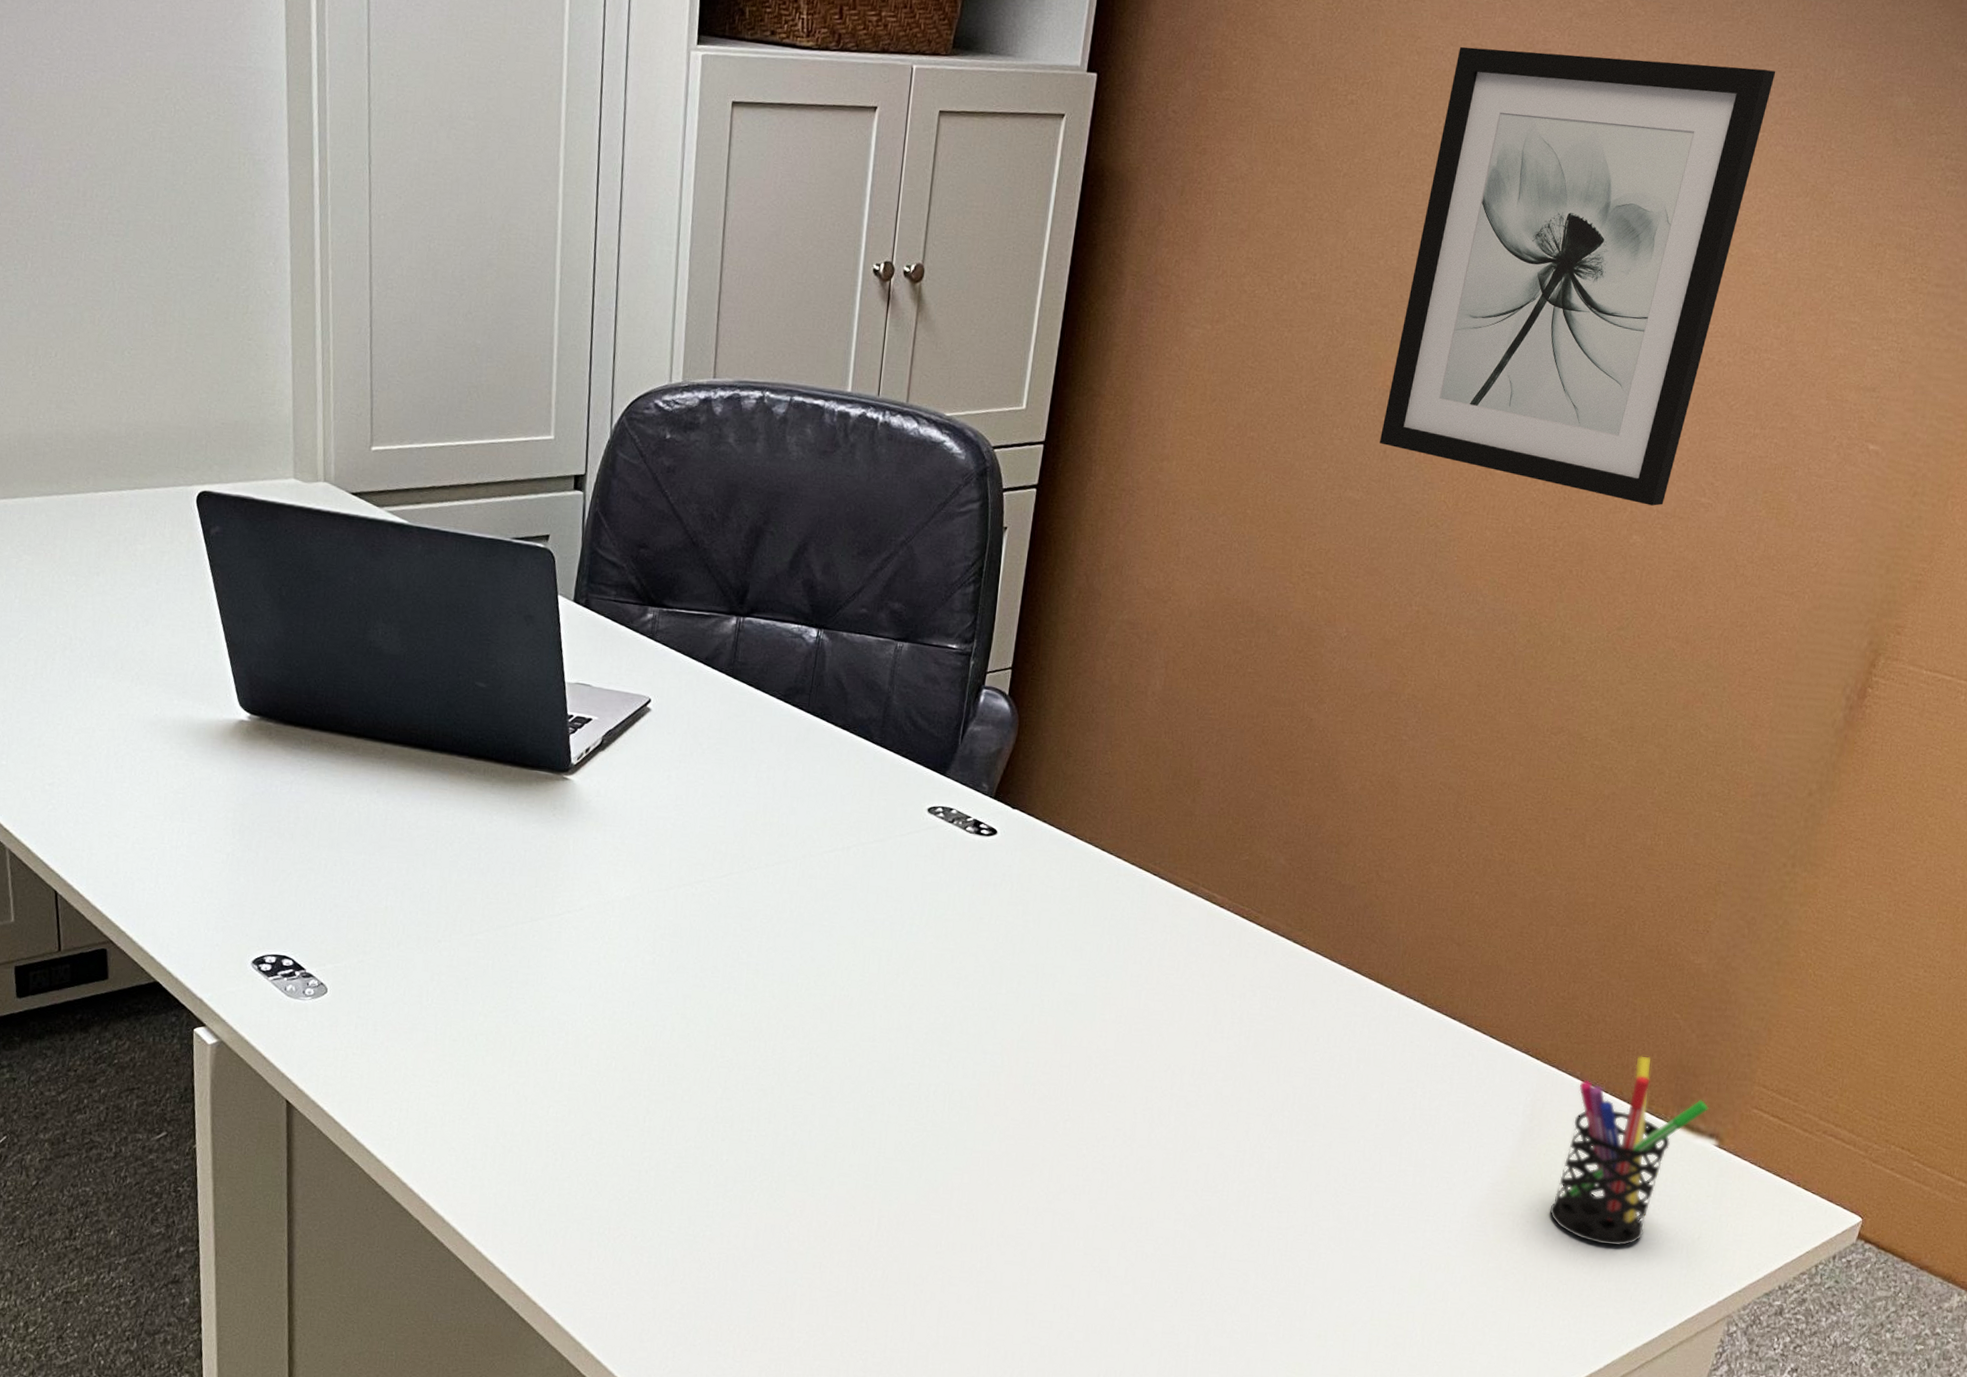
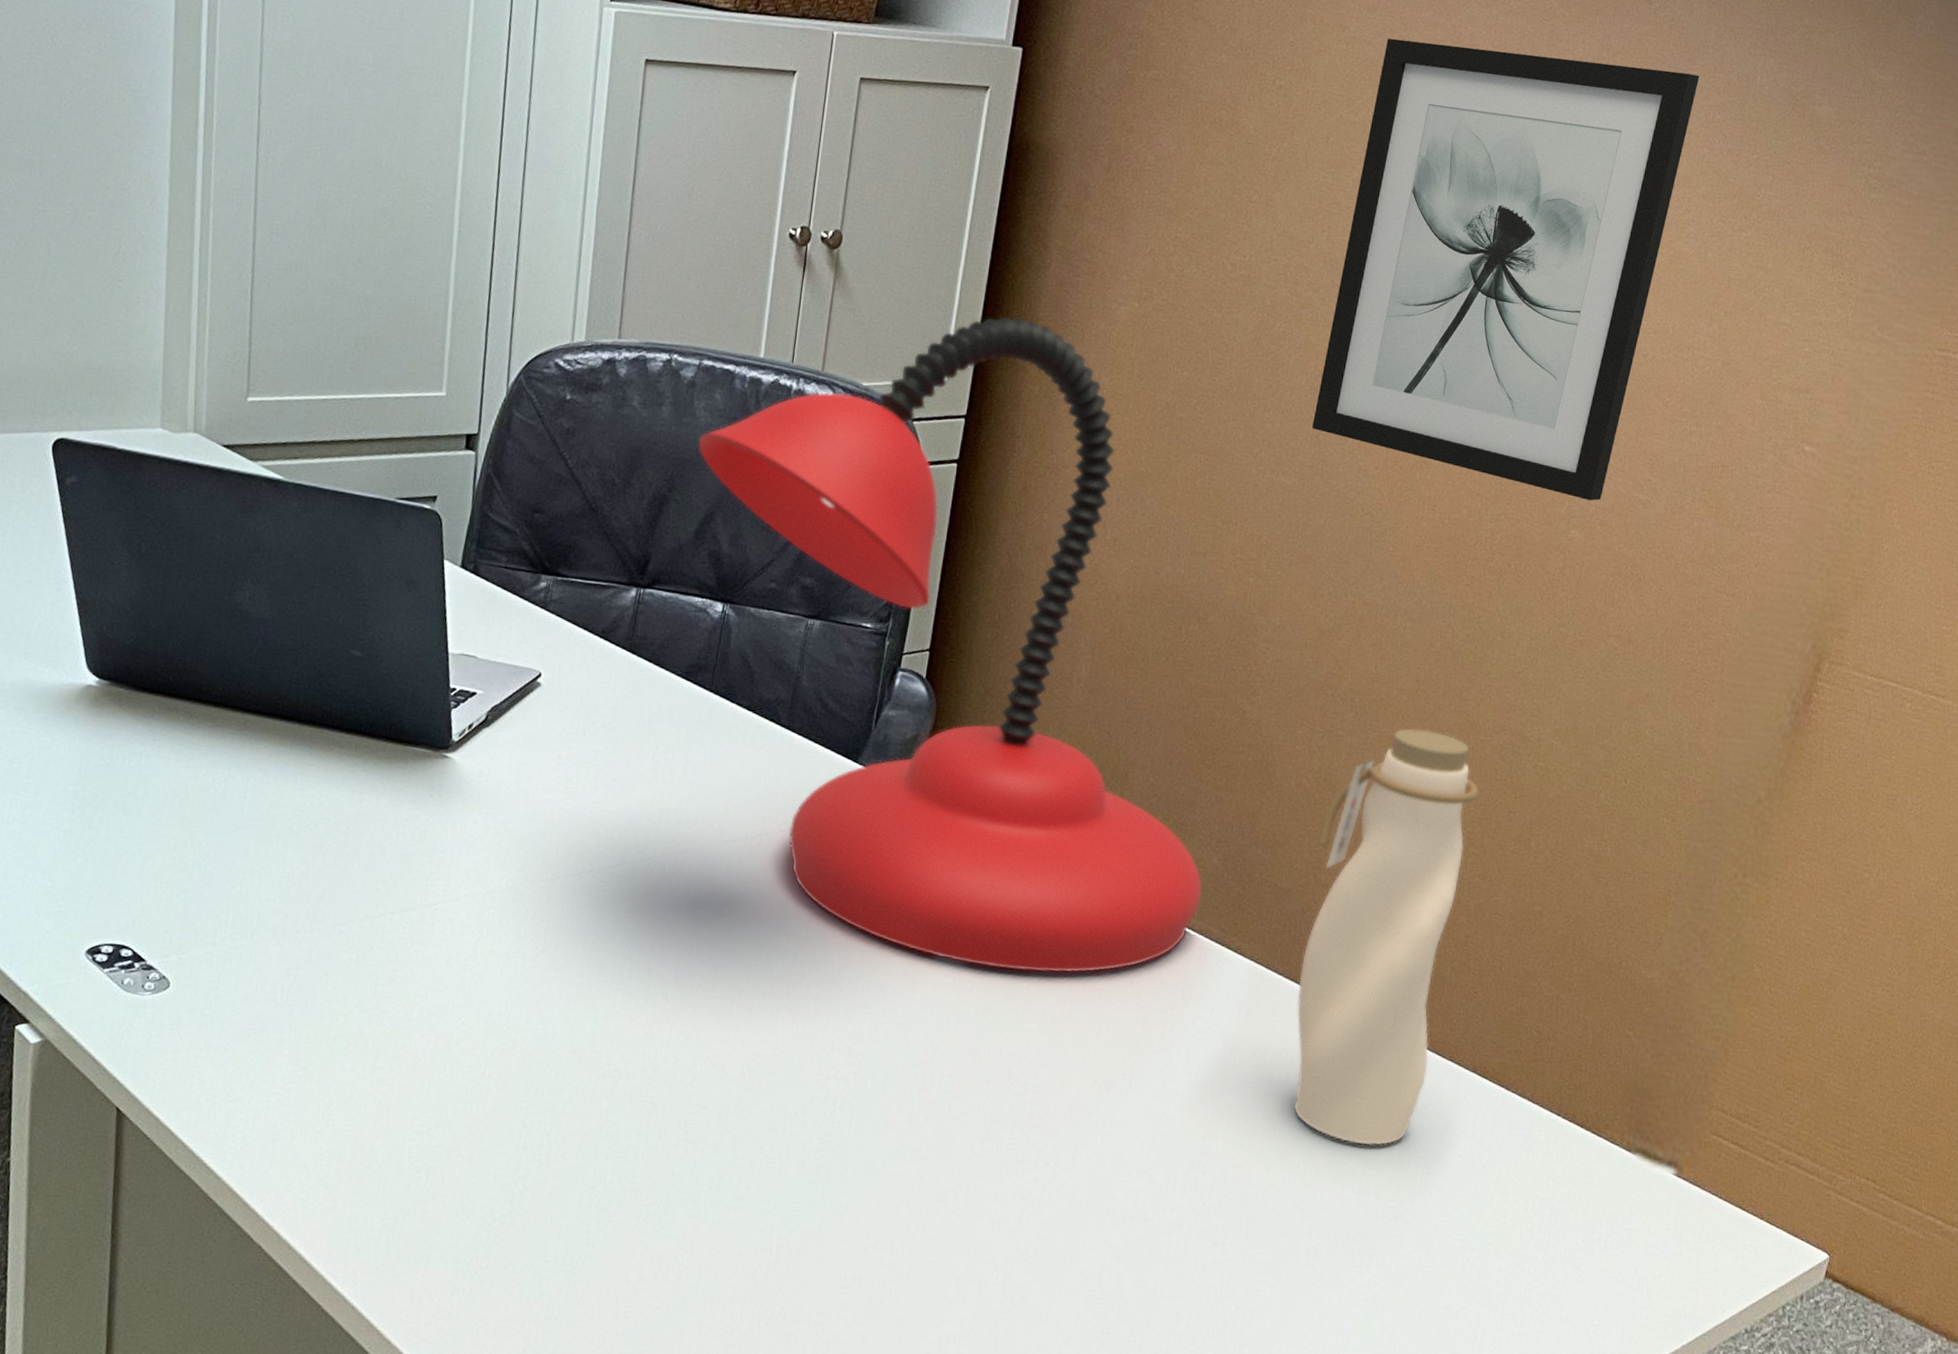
desk lamp: none [790,343,1270,968] -> present [698,316,1202,973]
water bottle: none [1355,731,1538,1122] -> present [1294,728,1480,1146]
pen holder: present [1549,1055,1709,1246] -> none [1502,1076,1666,1284]

